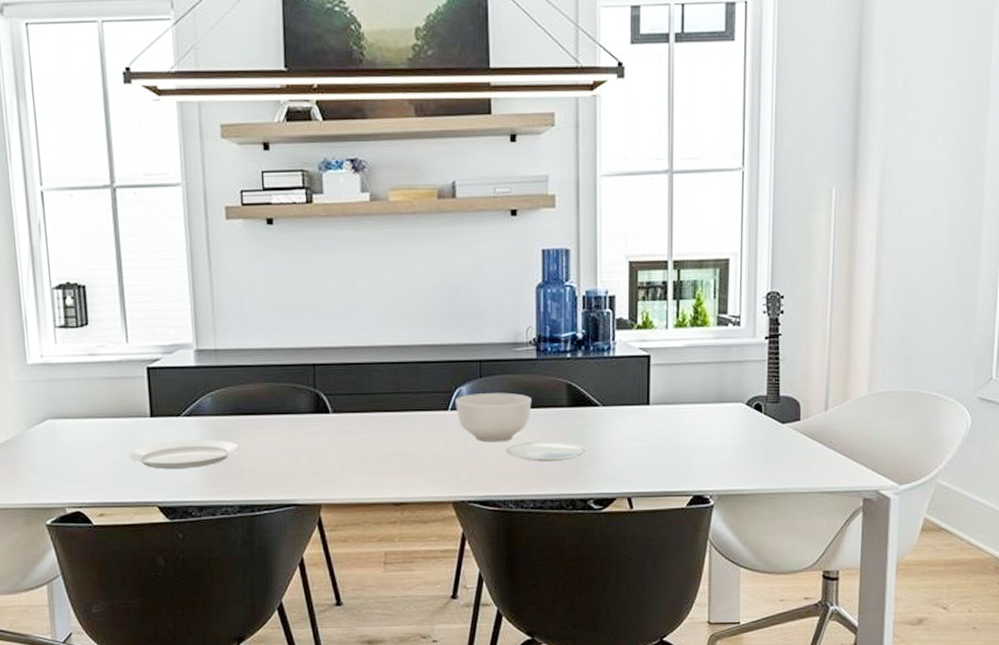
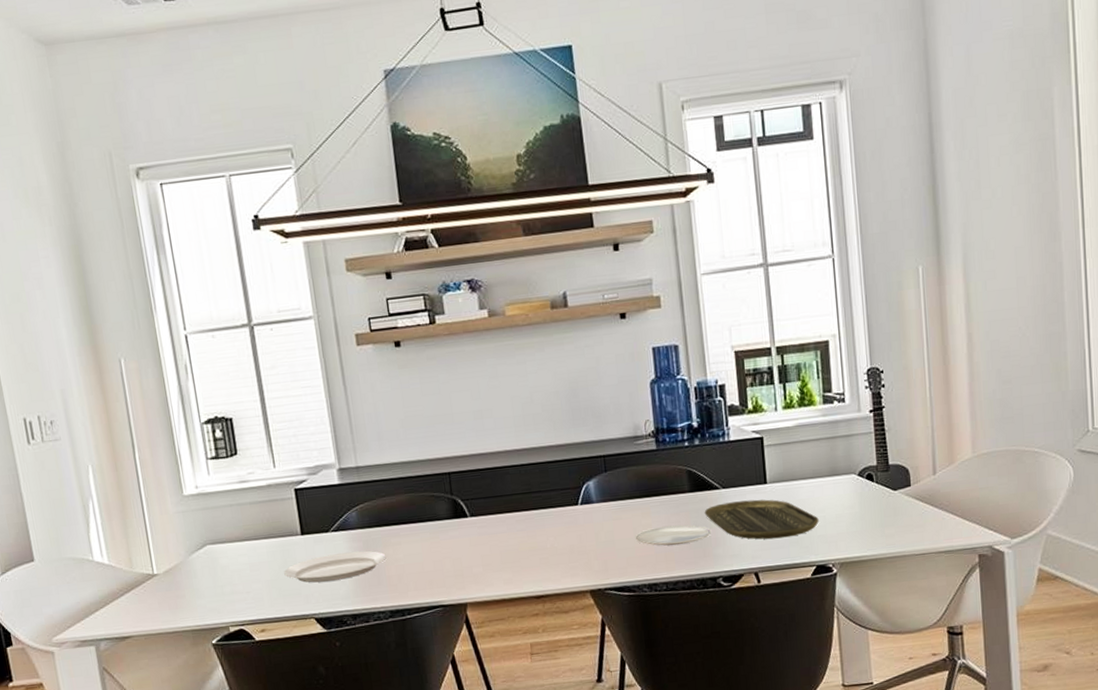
bowl: present [454,393,532,442] -> none [583,483,656,532]
placemat: none [581,420,700,464] -> present [704,499,819,540]

